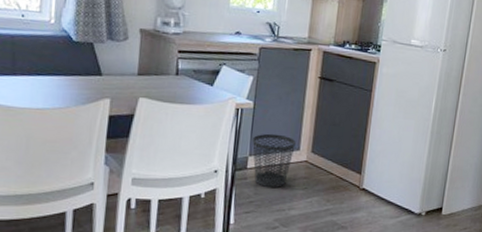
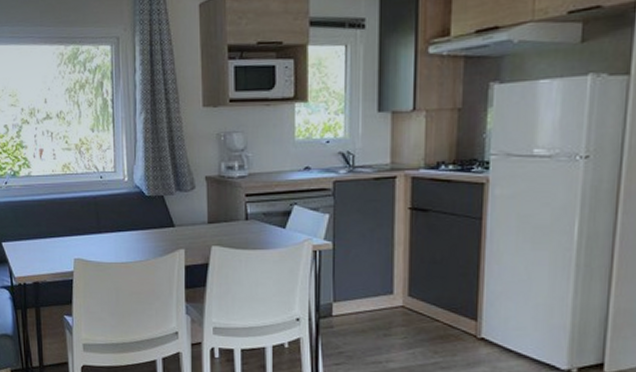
wastebasket: present [252,133,296,188] -> none [336,276,387,337]

